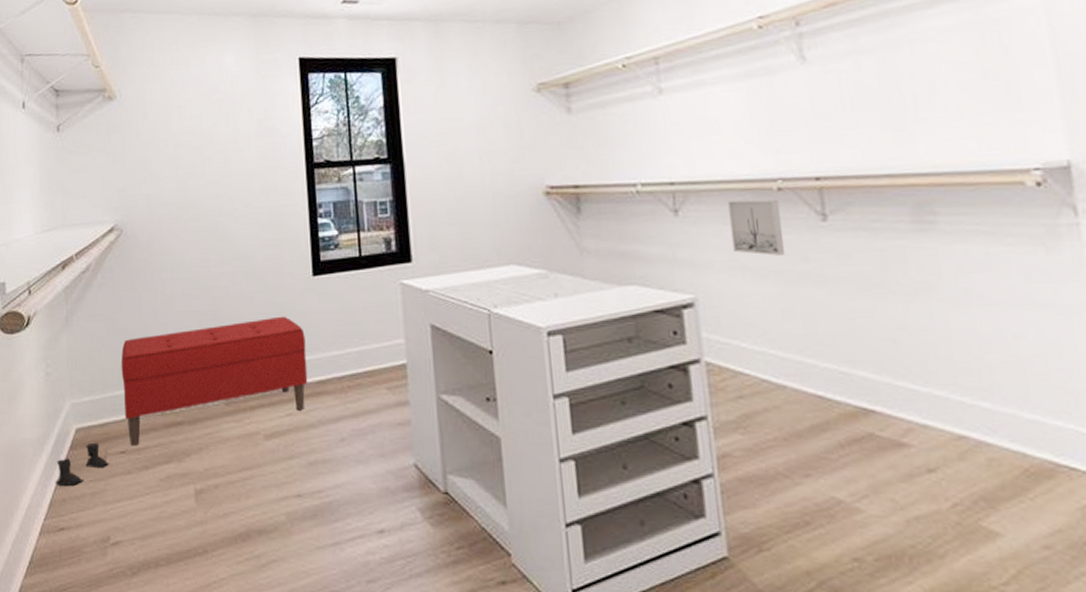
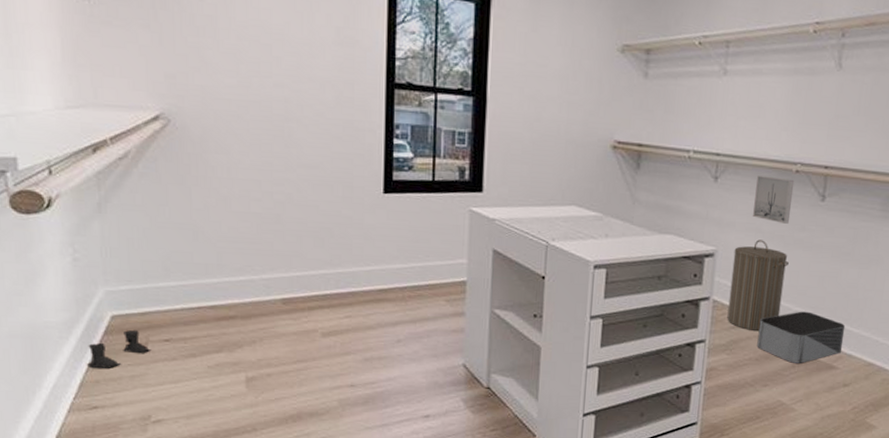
bench: present [121,316,308,446] -> none [166,227,371,335]
laundry hamper: none [719,279,803,399] -> present [727,240,789,331]
storage bin: none [776,367,911,441] -> present [757,311,846,363]

